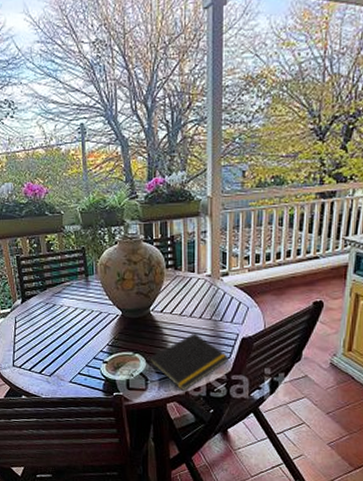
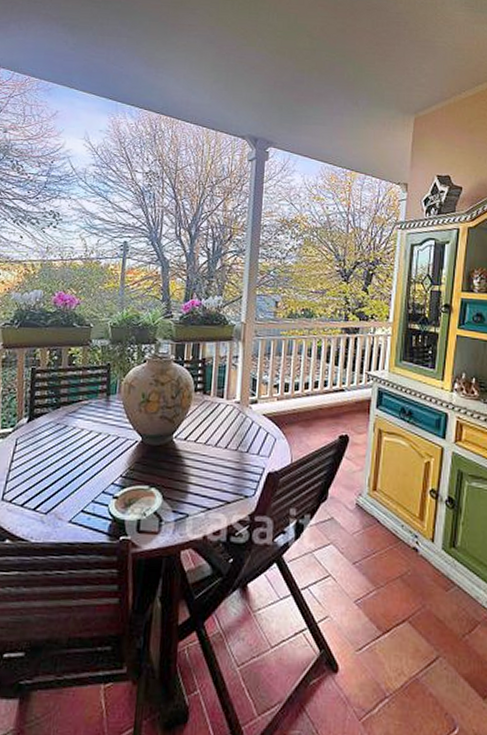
notepad: present [148,332,230,392] -> none [164,465,254,536]

